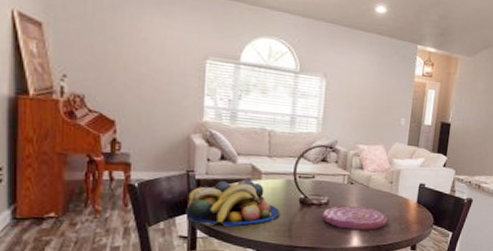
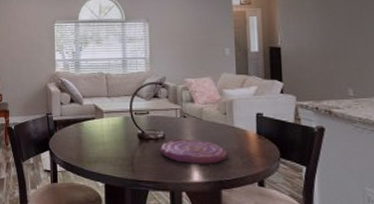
fruit bowl: present [185,179,280,227] -> none [48,118,122,161]

